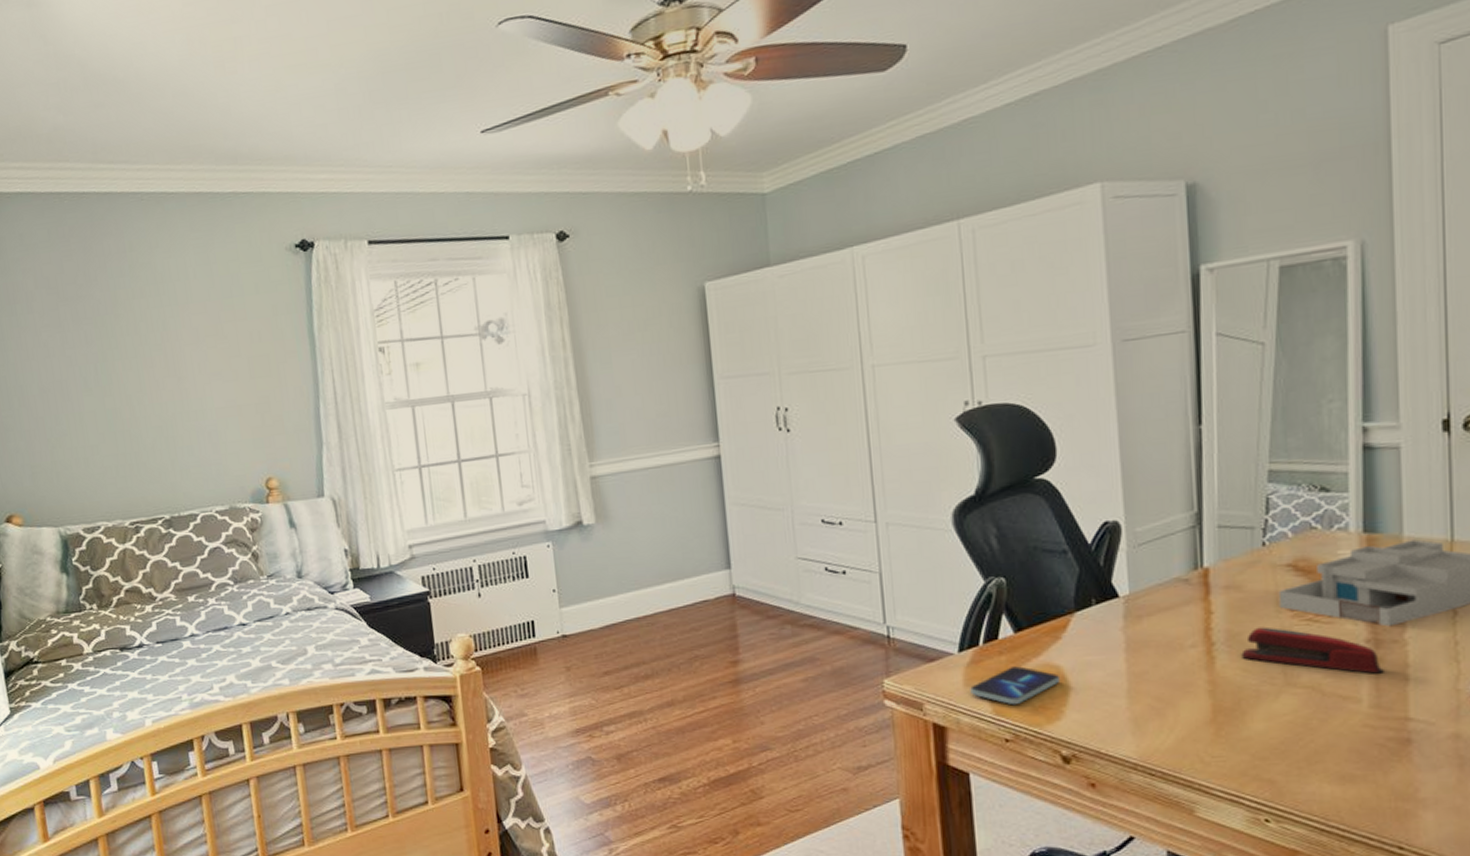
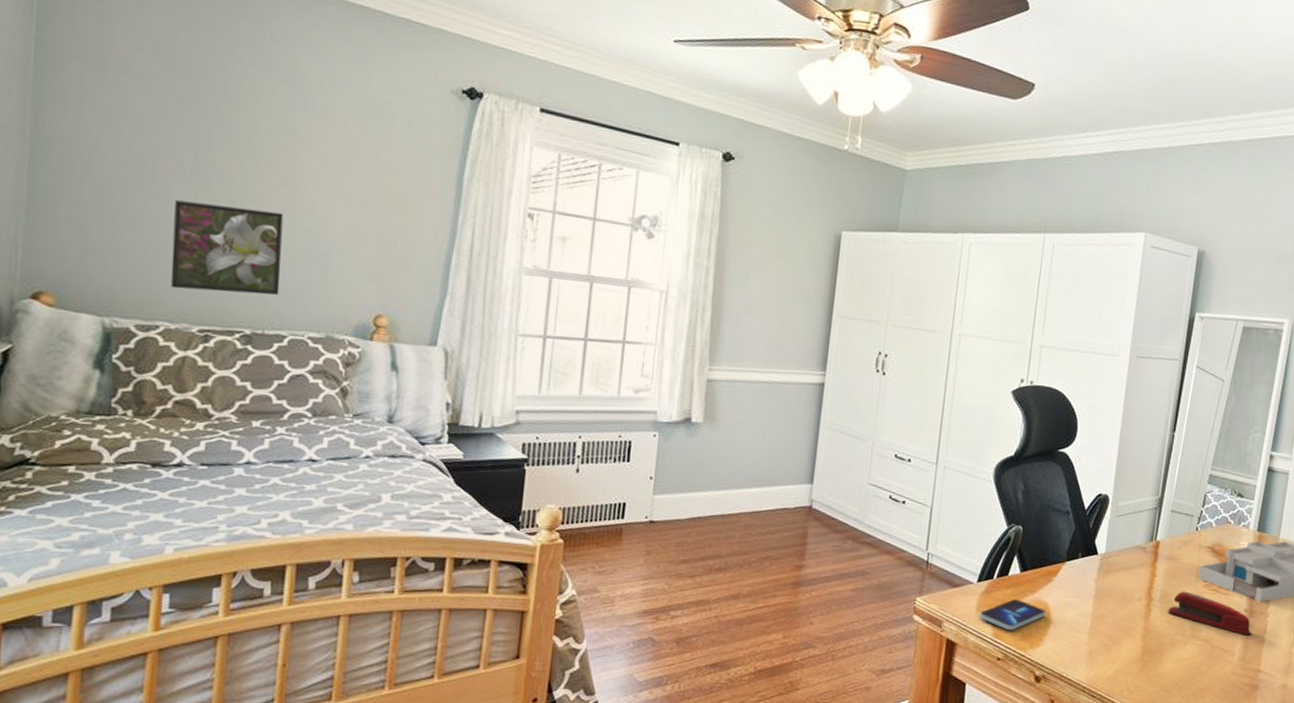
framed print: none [89,402,185,491] -> present [170,200,284,295]

